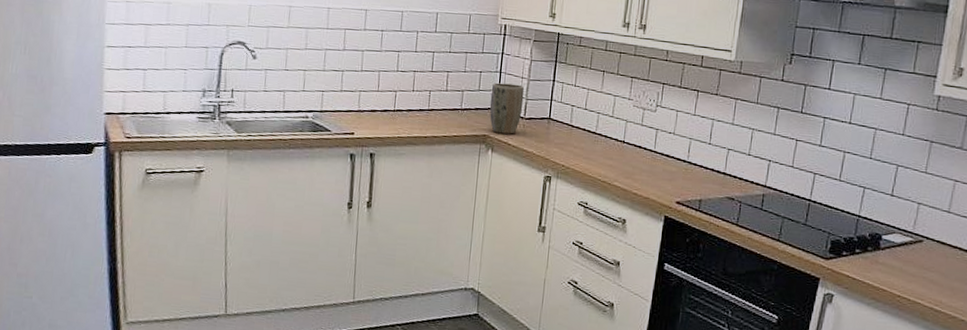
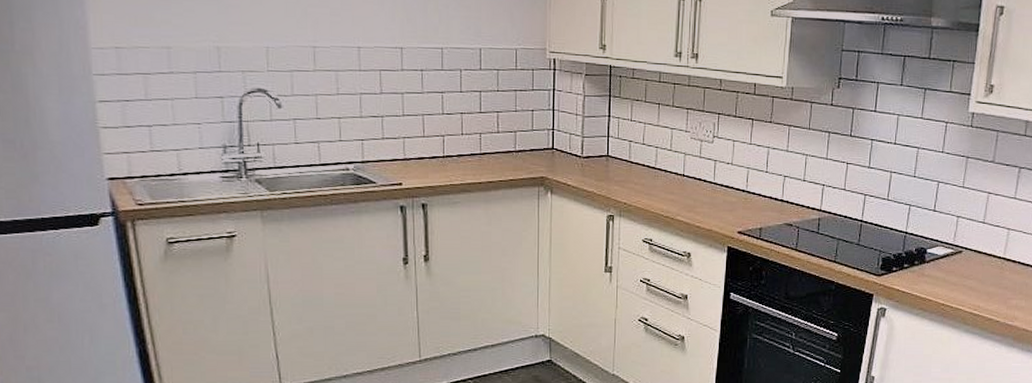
plant pot: present [489,82,524,134] -> none [545,121,580,175]

